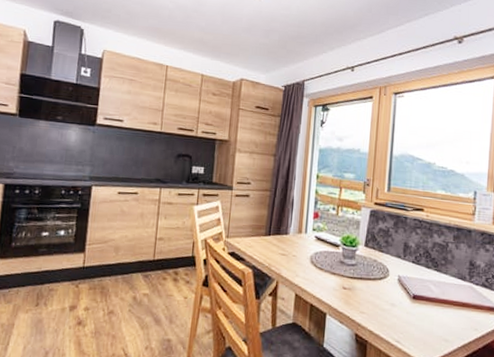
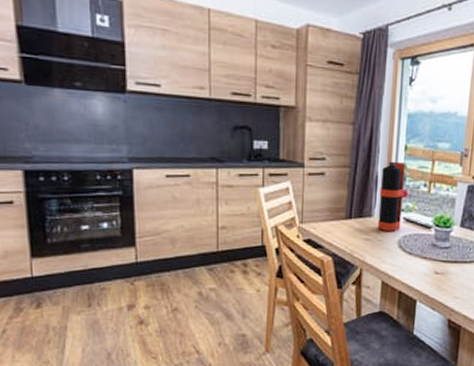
bottle: none [292,187,317,248] -> present [377,161,405,231]

